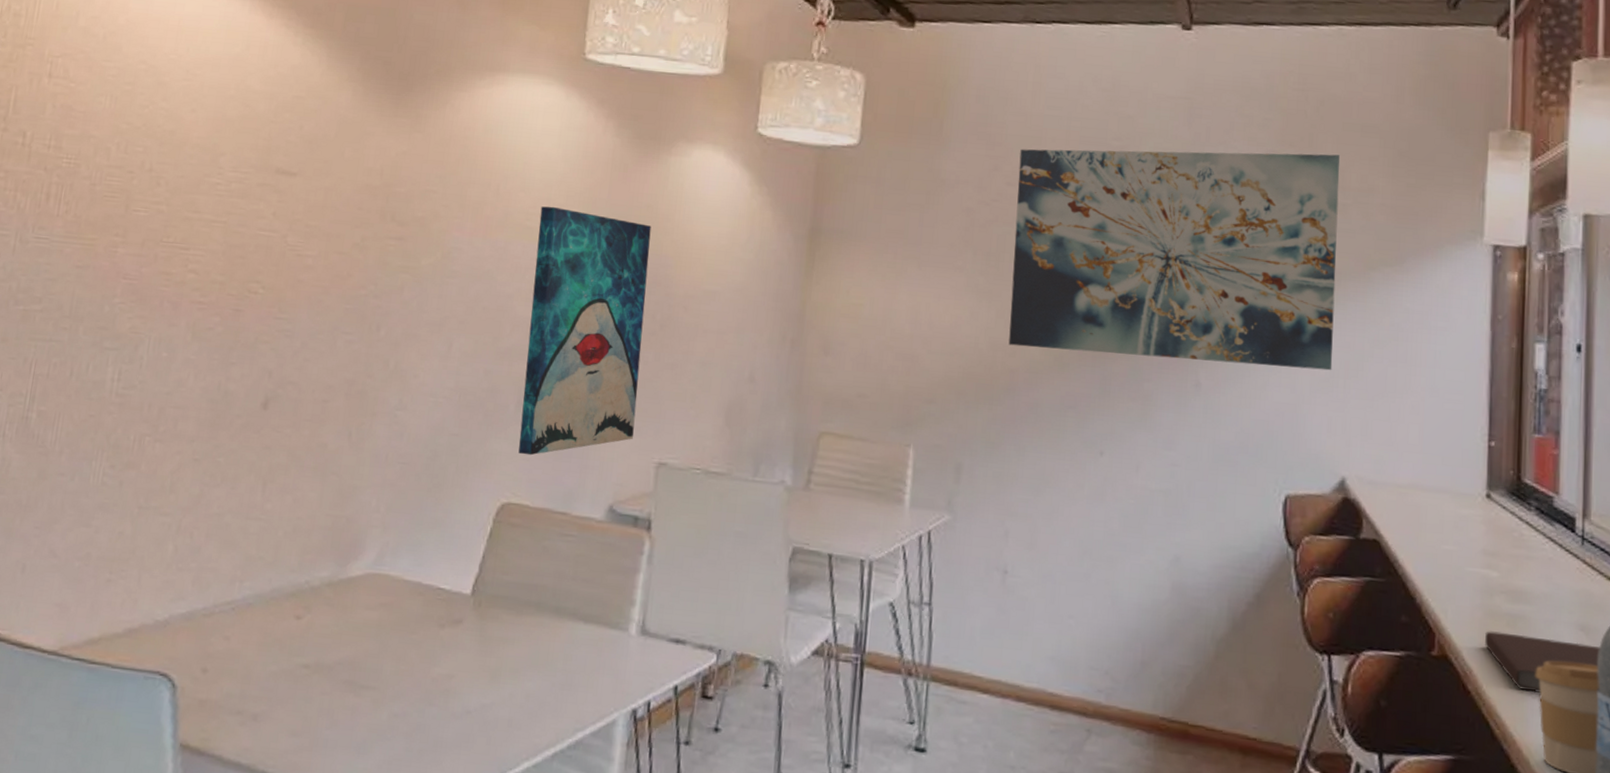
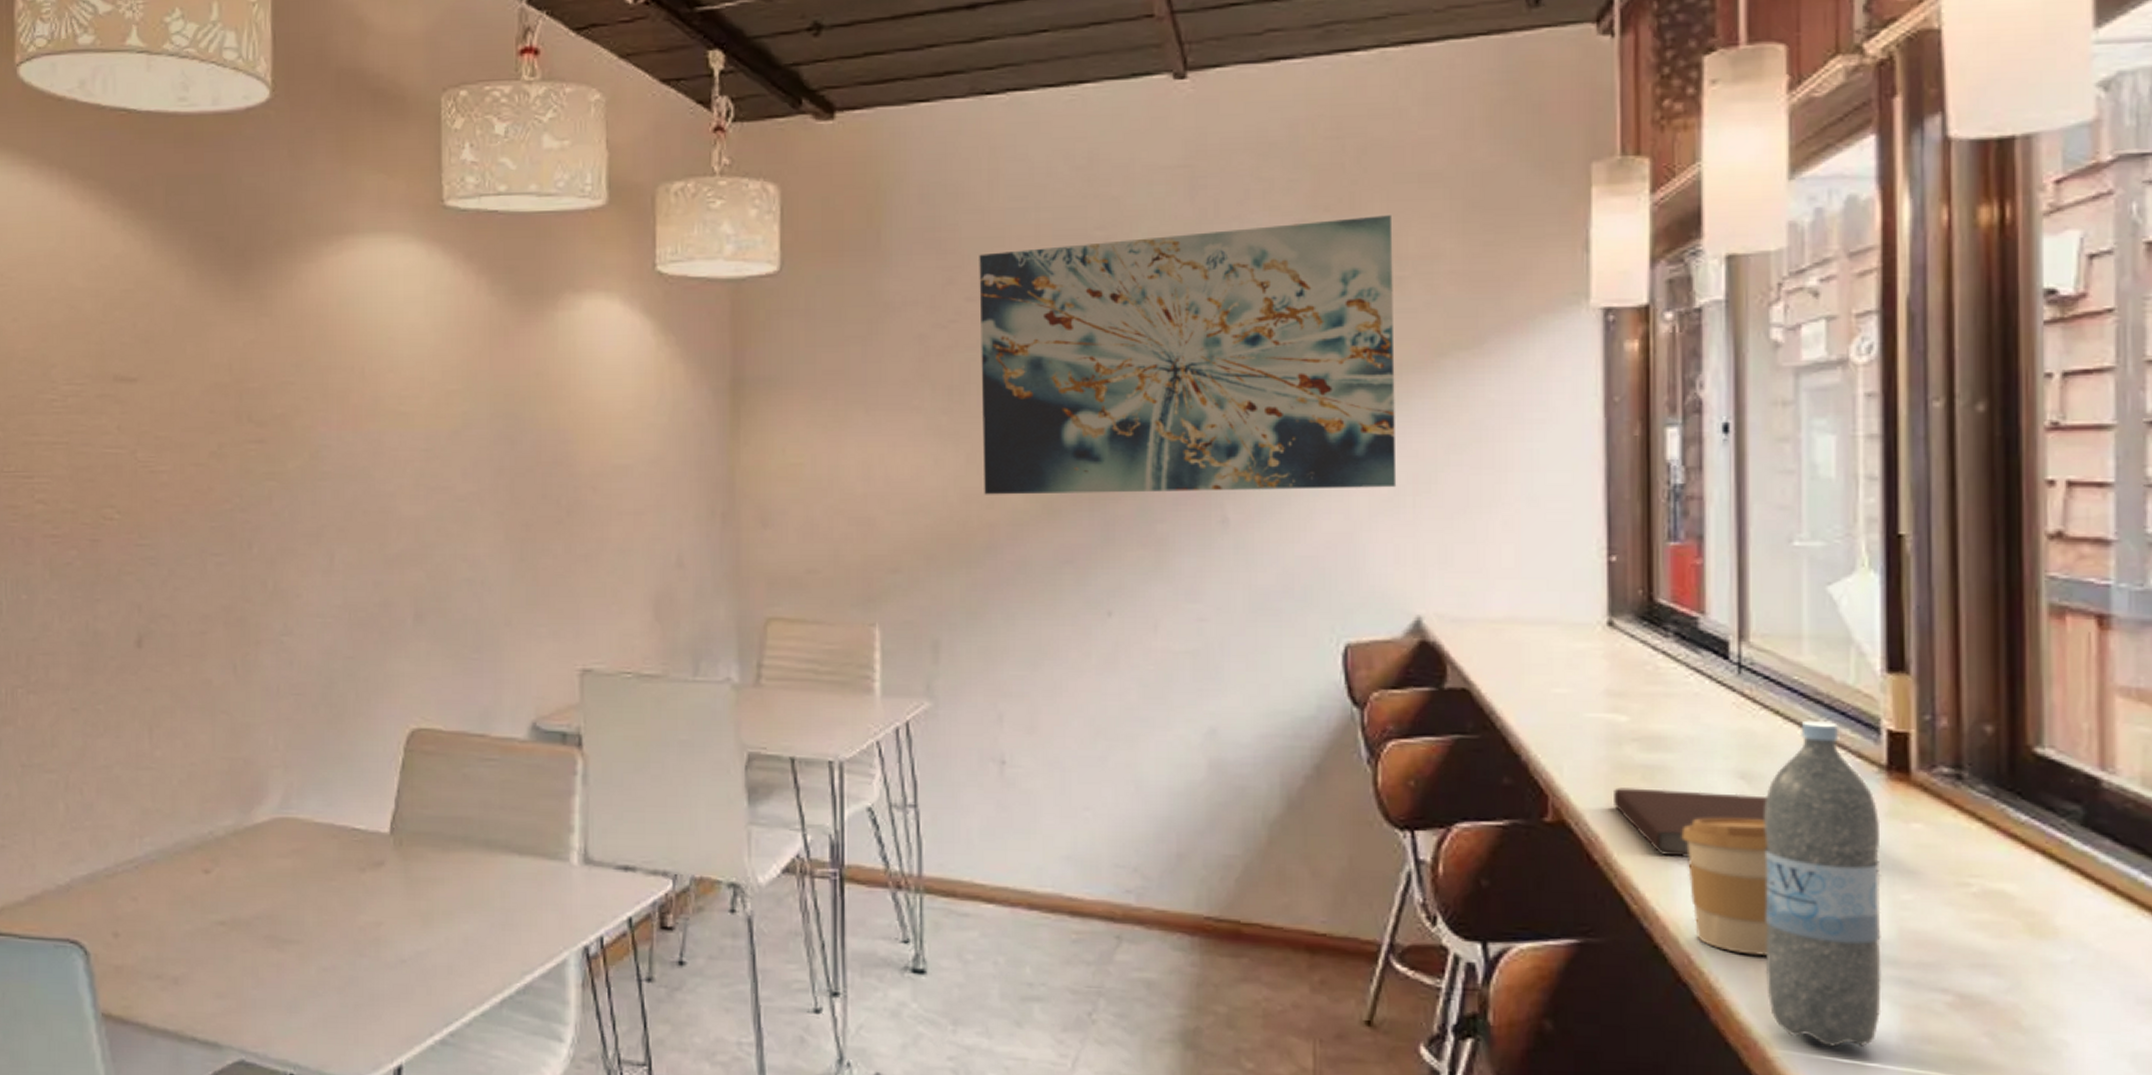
wall art: present [518,206,652,456] -> none [414,385,551,674]

